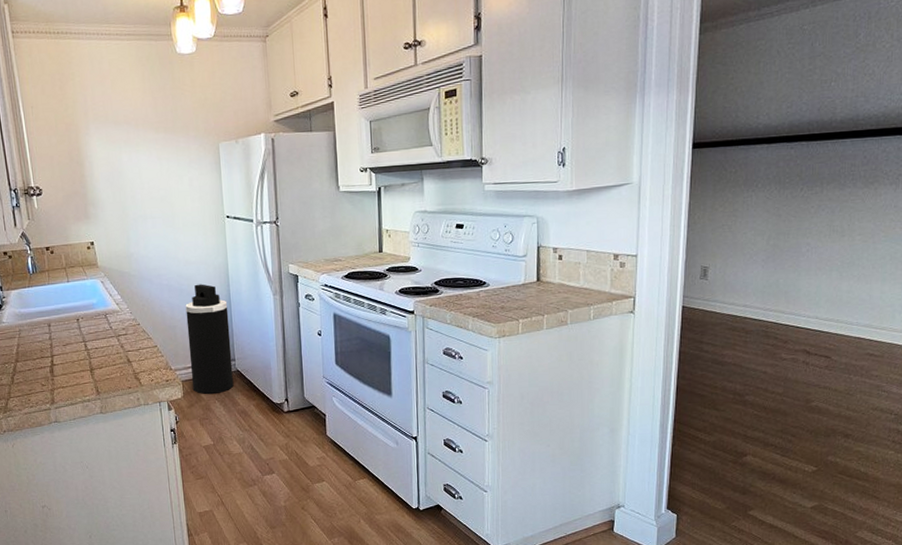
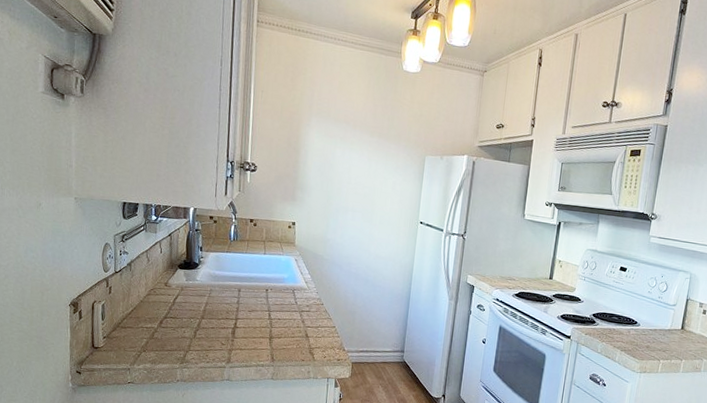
trash can: present [185,284,234,394] -> none [361,277,407,380]

